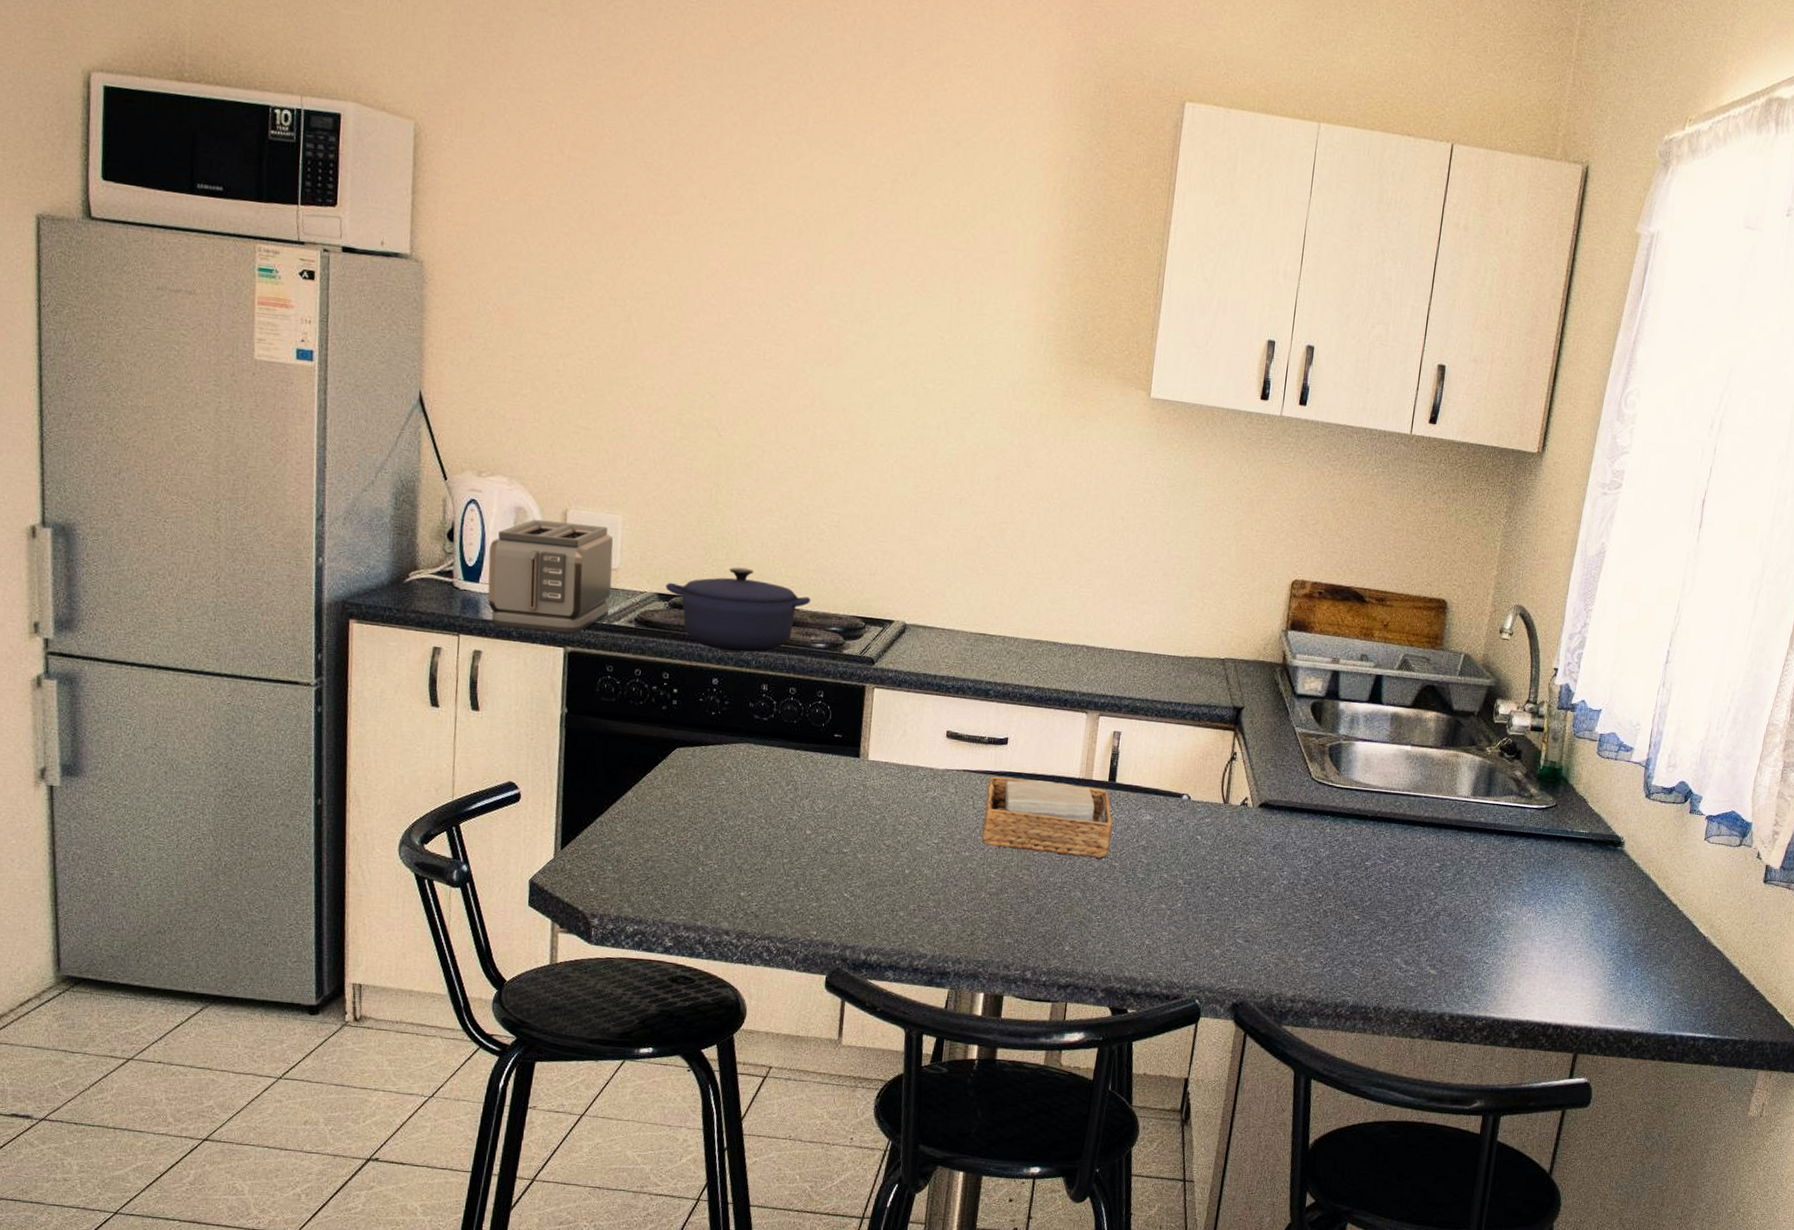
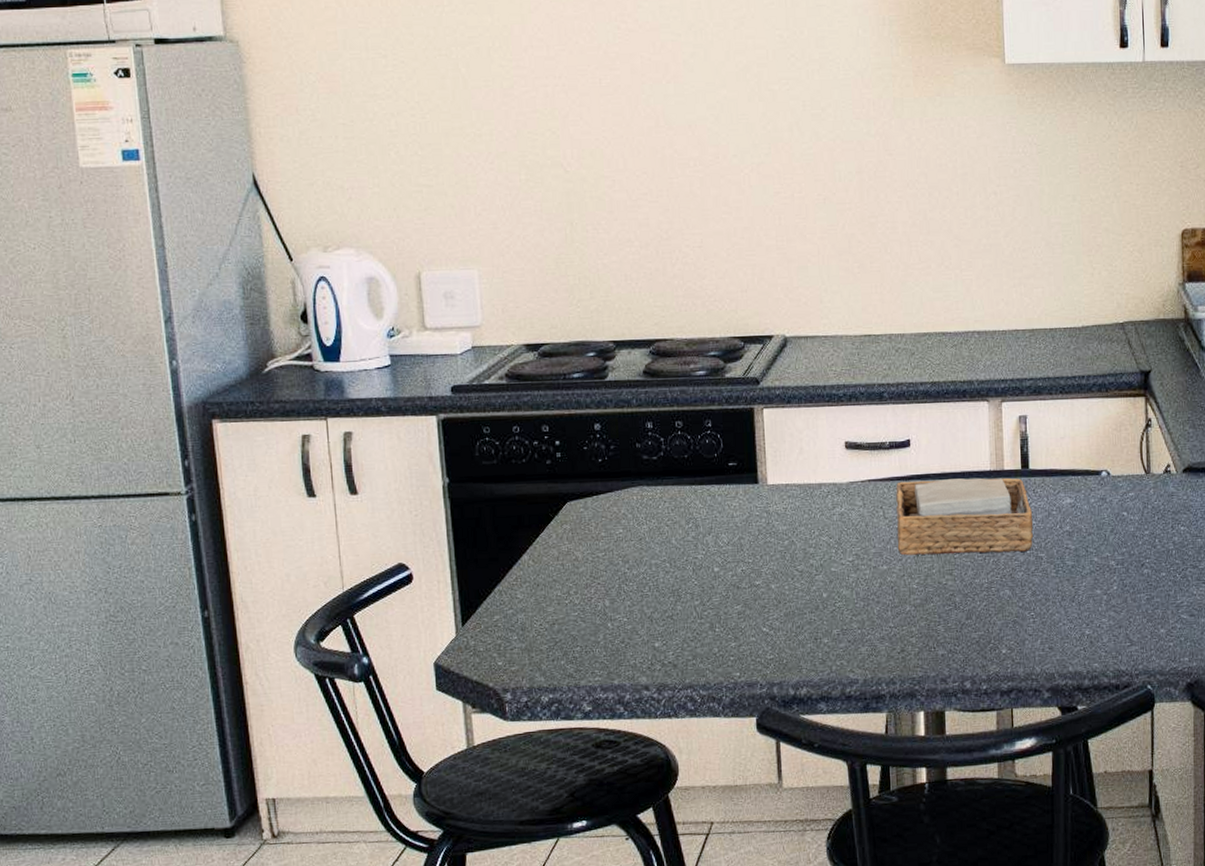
toaster: present [487,519,614,634] -> none [346,284,477,405]
cooking pot: present [665,567,810,653] -> none [532,304,684,393]

